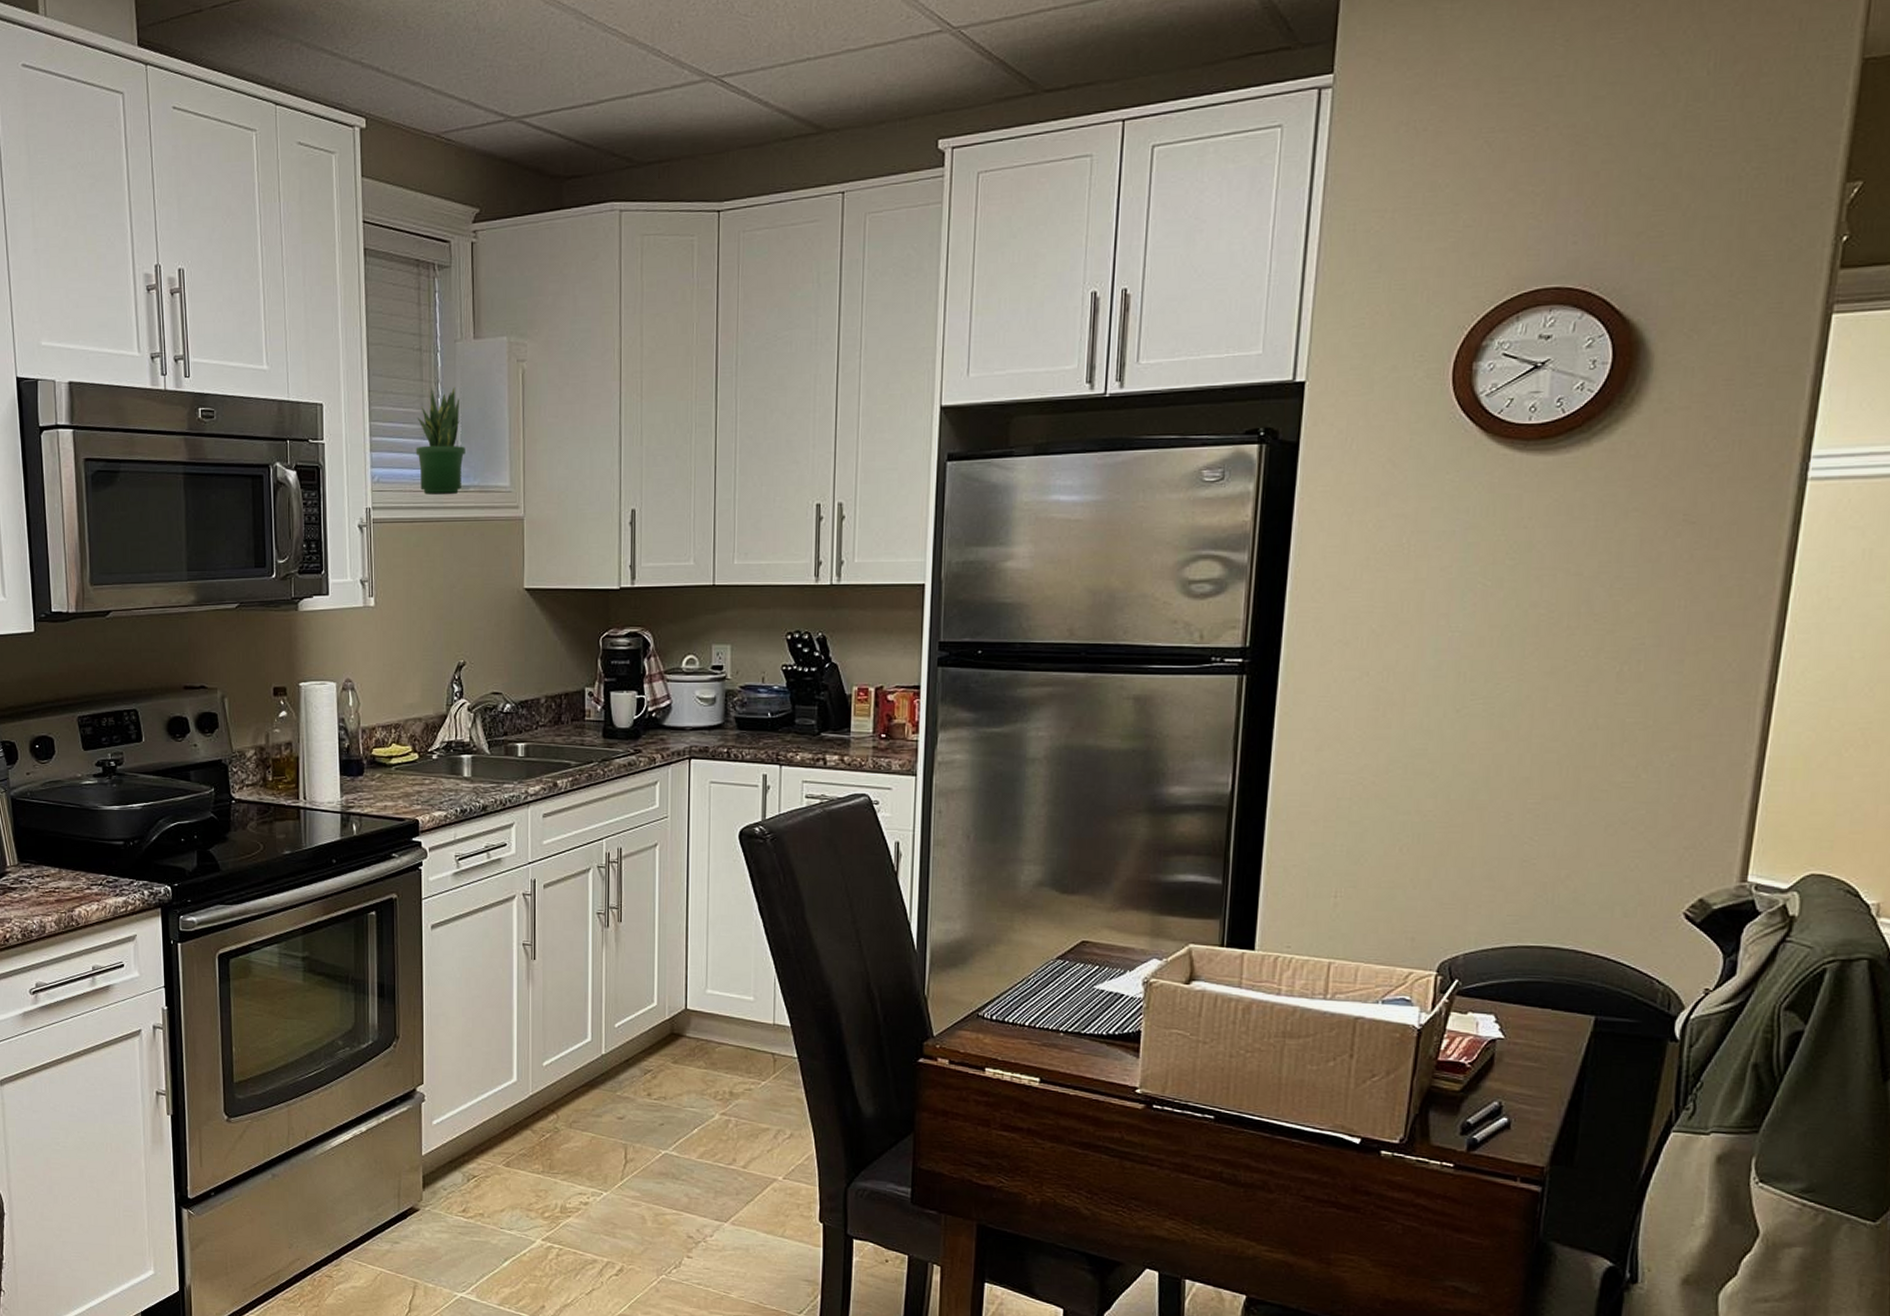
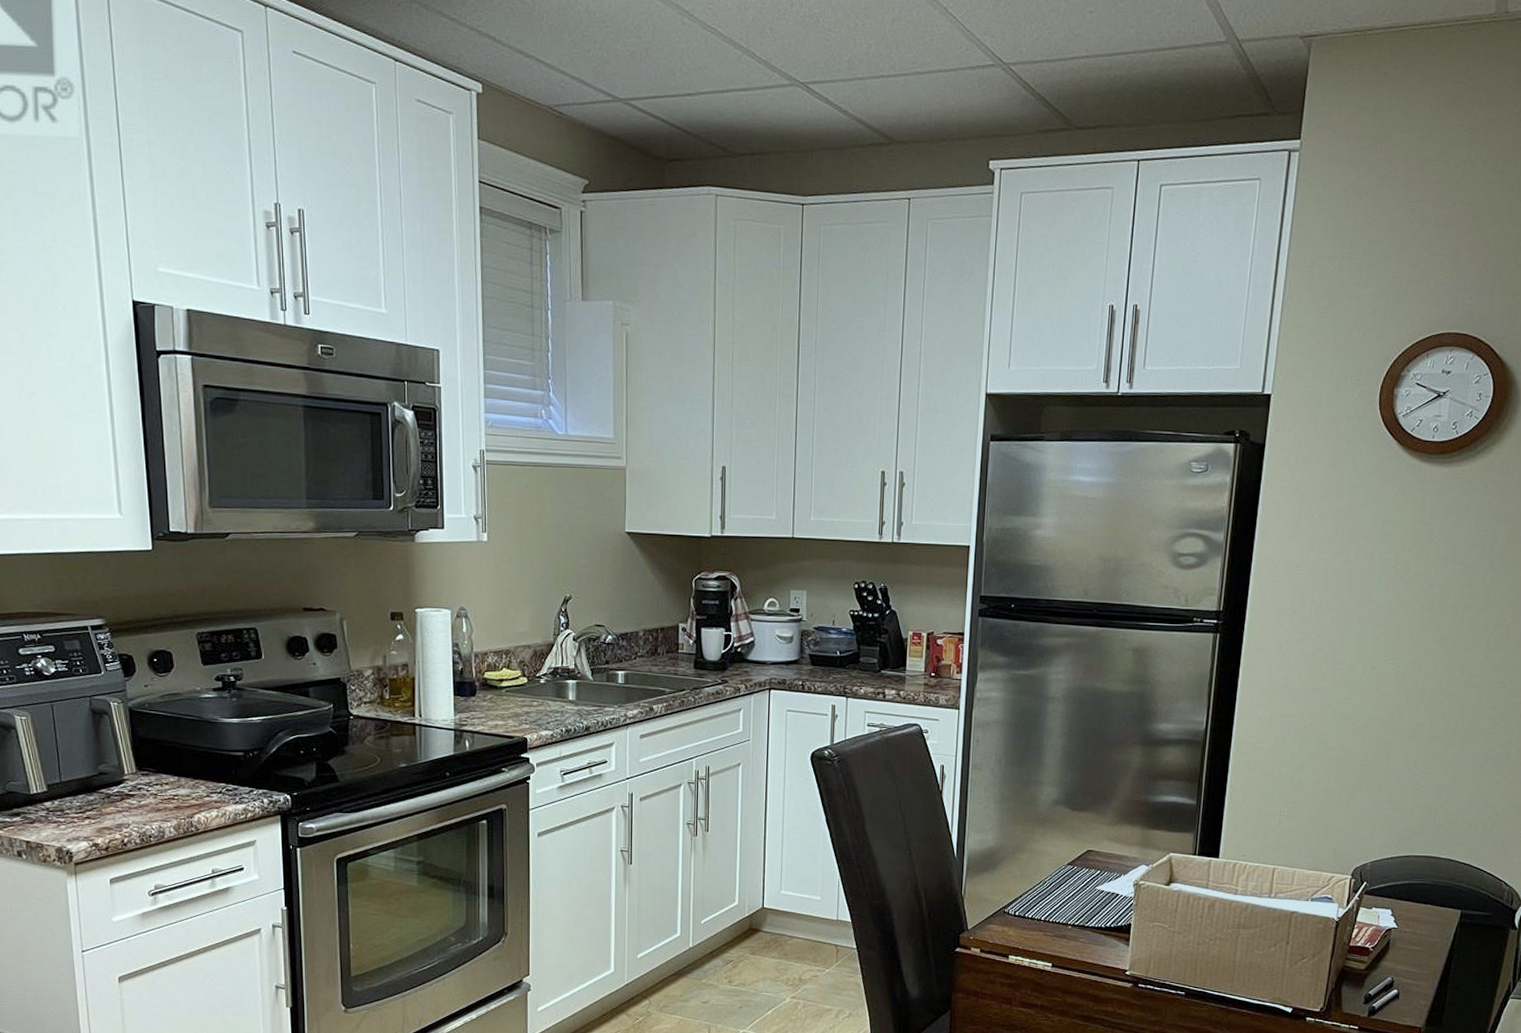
planter: present [415,387,465,496] -> none [527,343,573,443]

